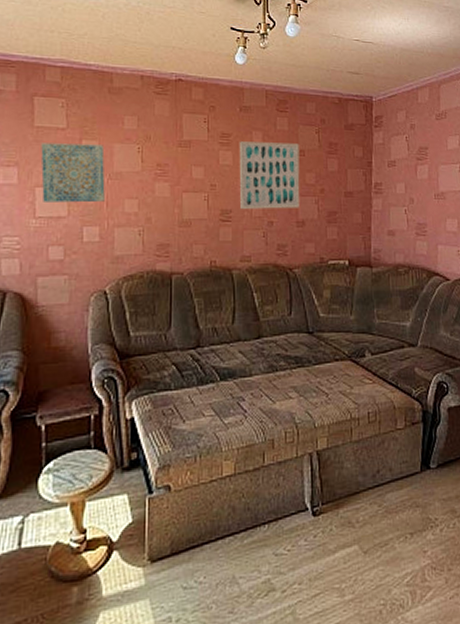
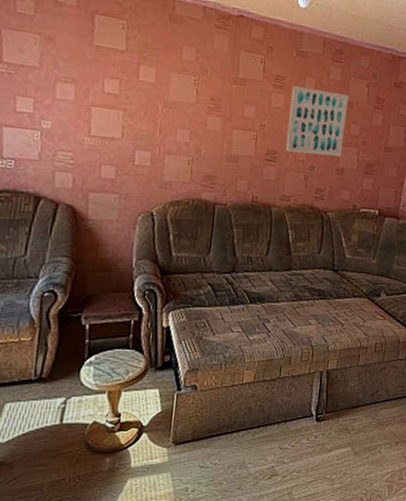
wall art: present [41,143,105,203] -> none [97,63,161,129]

